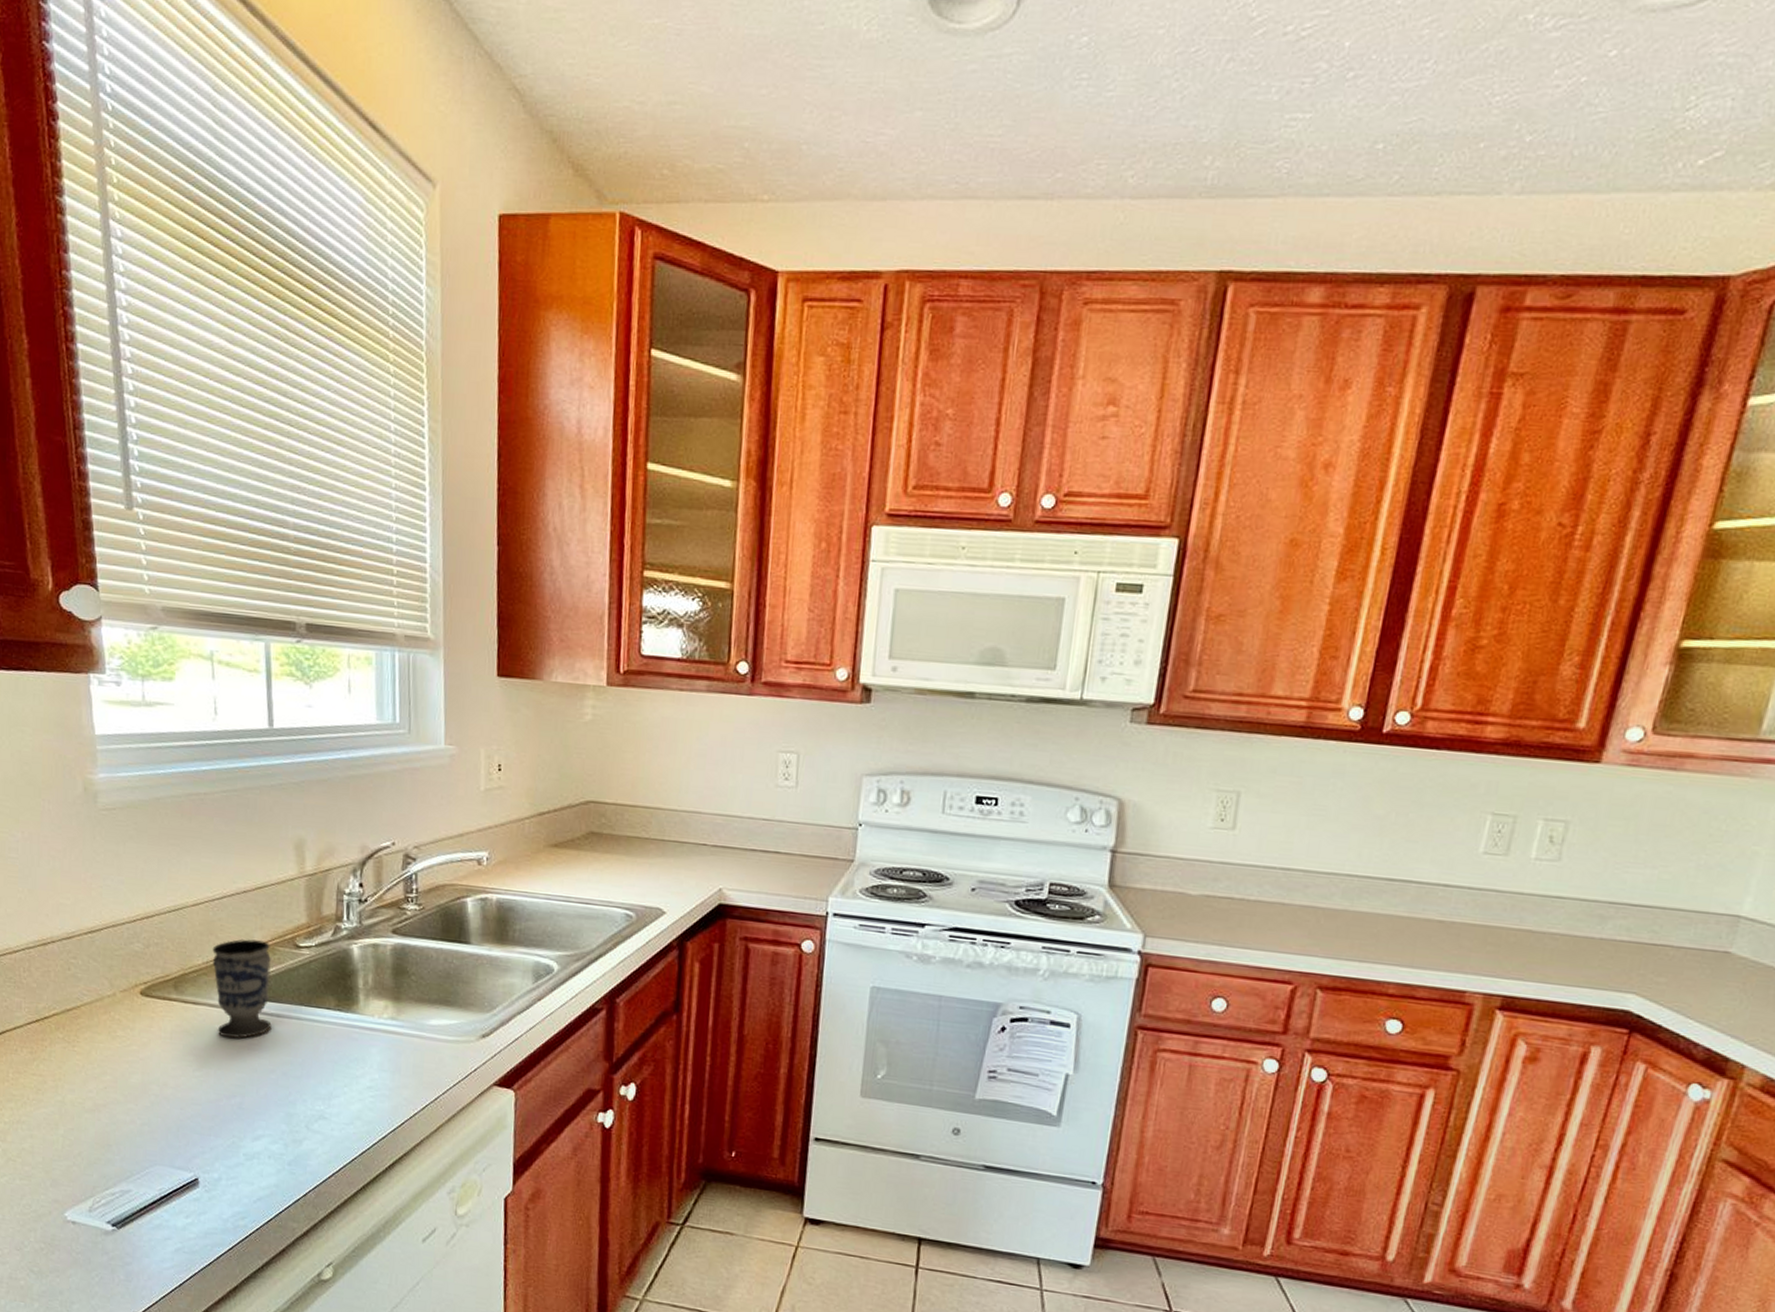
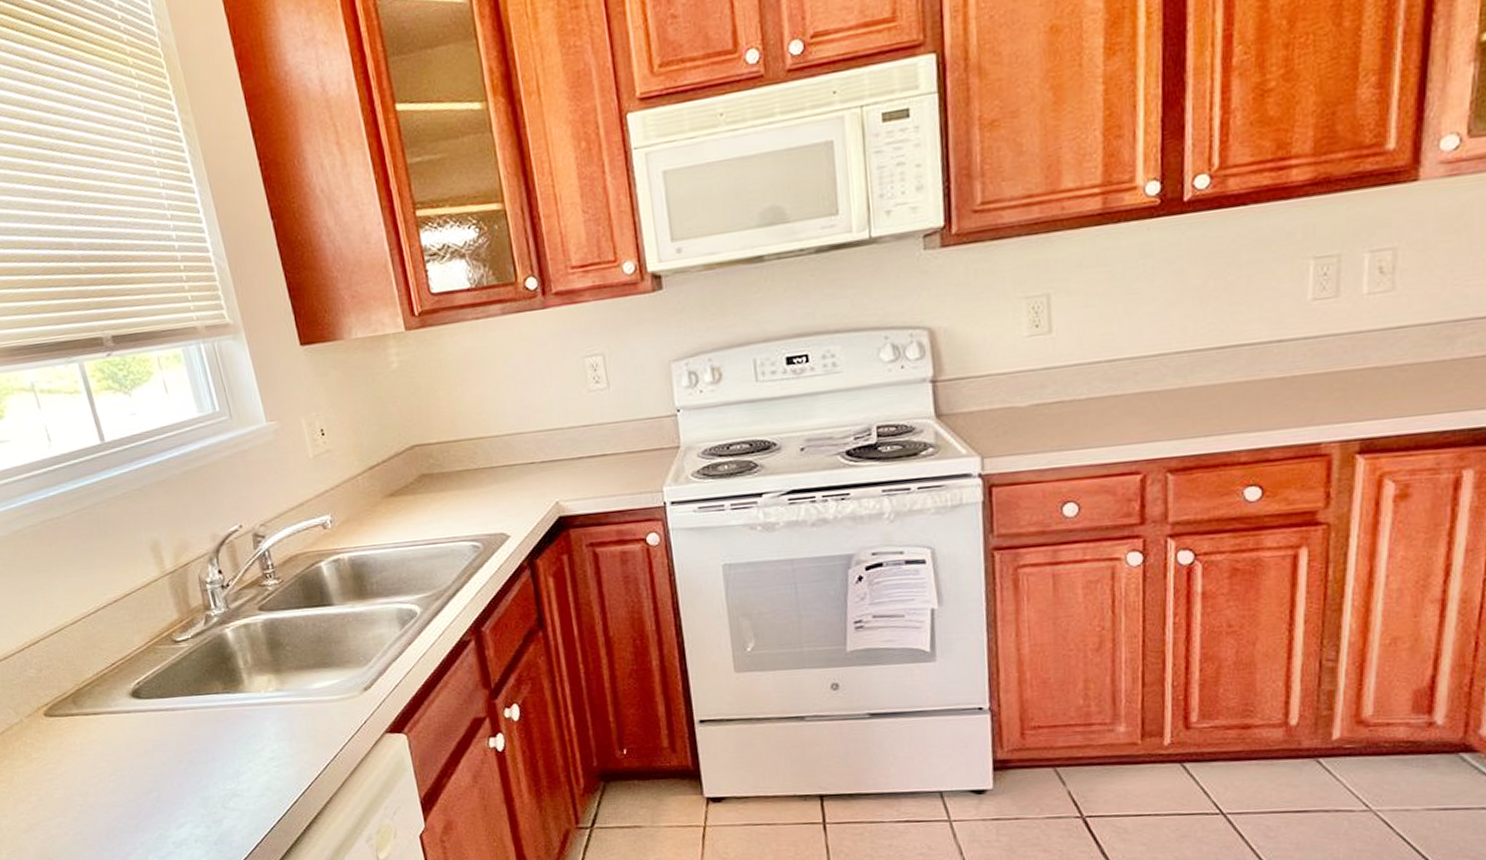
cup: present [212,939,272,1038] -> none [99,643,170,740]

